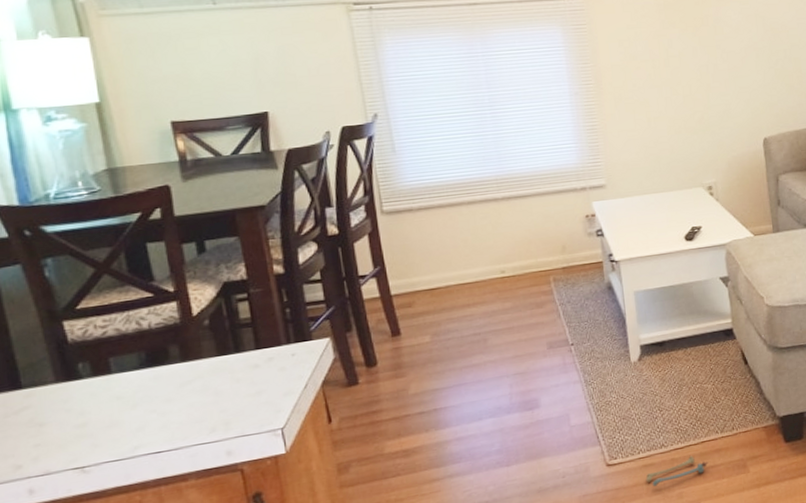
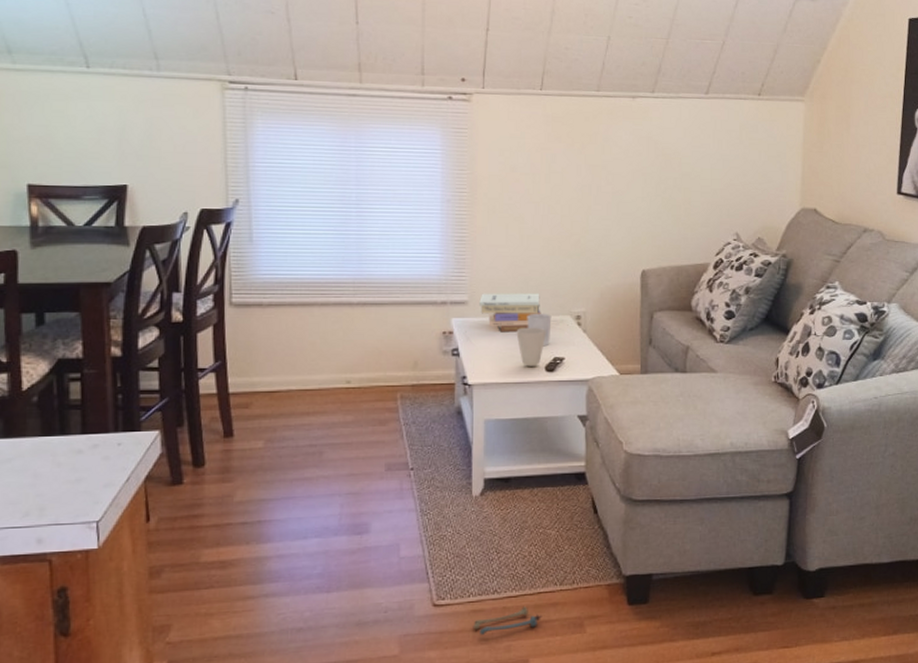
books: none [616,170,675,210] -> present [479,293,541,332]
mug: none [654,201,682,238] -> present [516,327,546,366]
candle holder: none [662,187,687,219] -> present [527,313,552,347]

